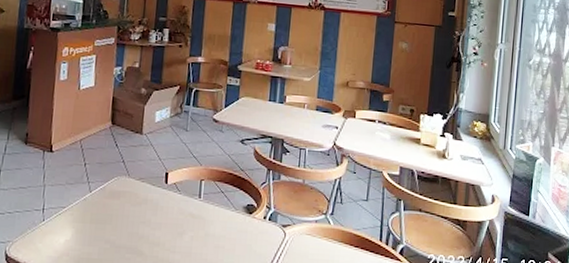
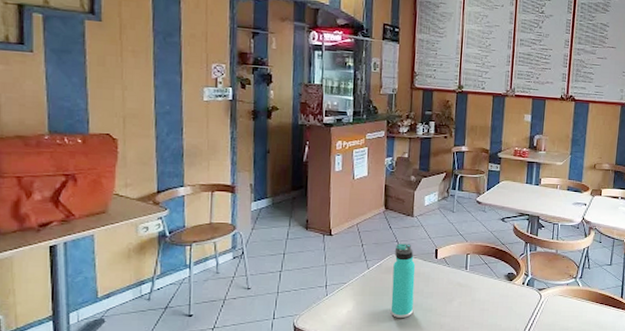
thermos bottle: none [113,164,143,252] -> present [391,244,416,318]

